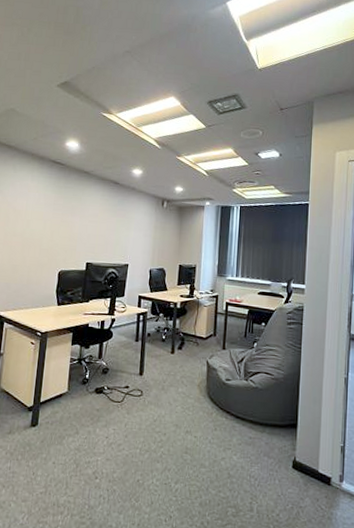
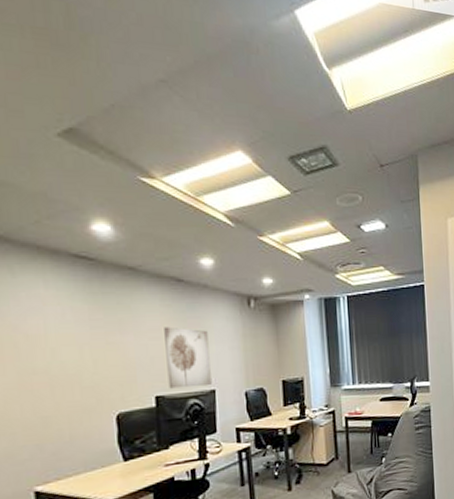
wall art: none [96,214,130,261] -> present [164,326,212,389]

